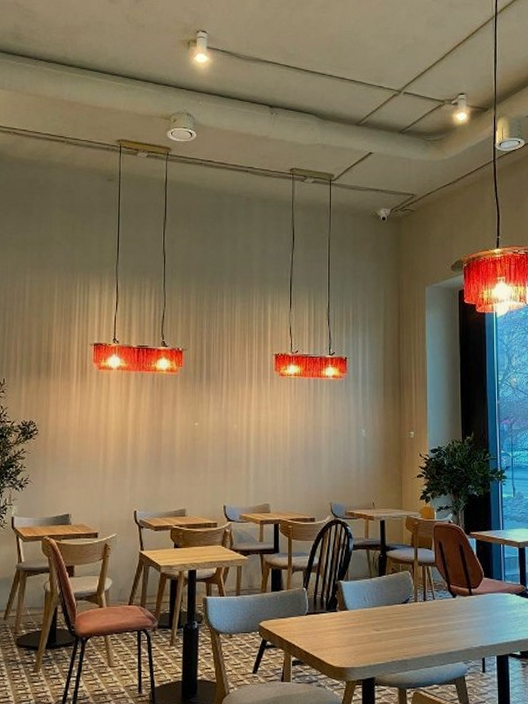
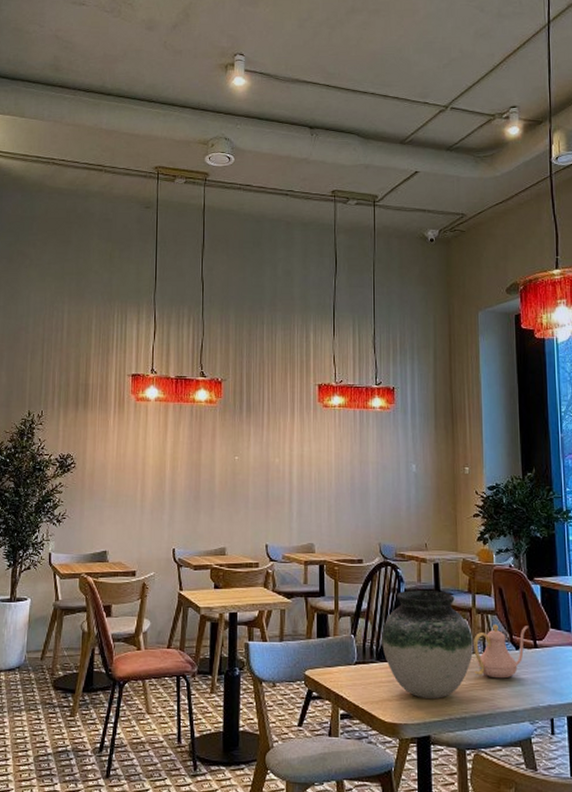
vase: none [332,546,415,644] -> present [382,590,474,699]
teapot: none [415,574,464,624] -> present [474,624,528,679]

